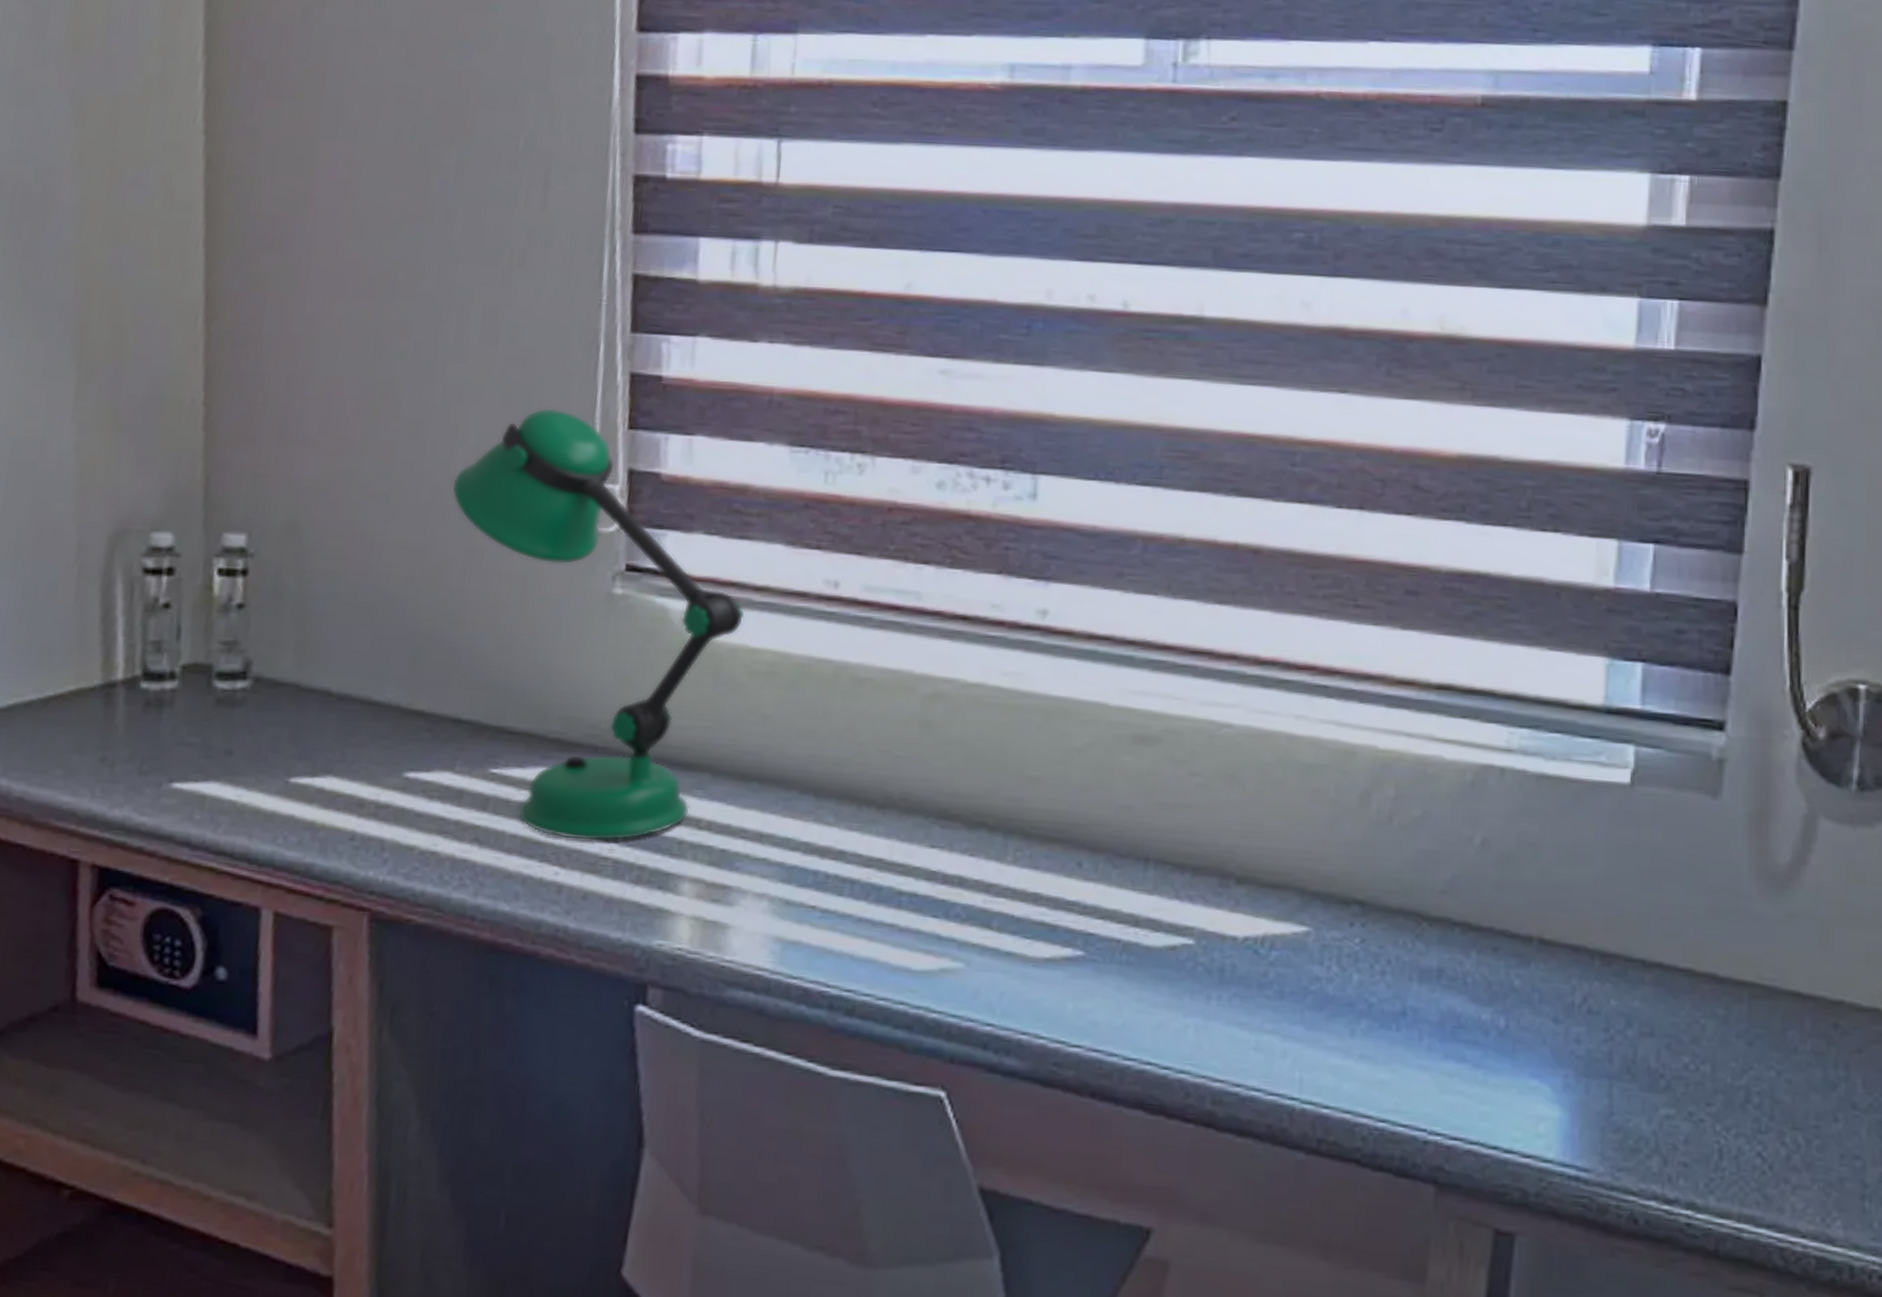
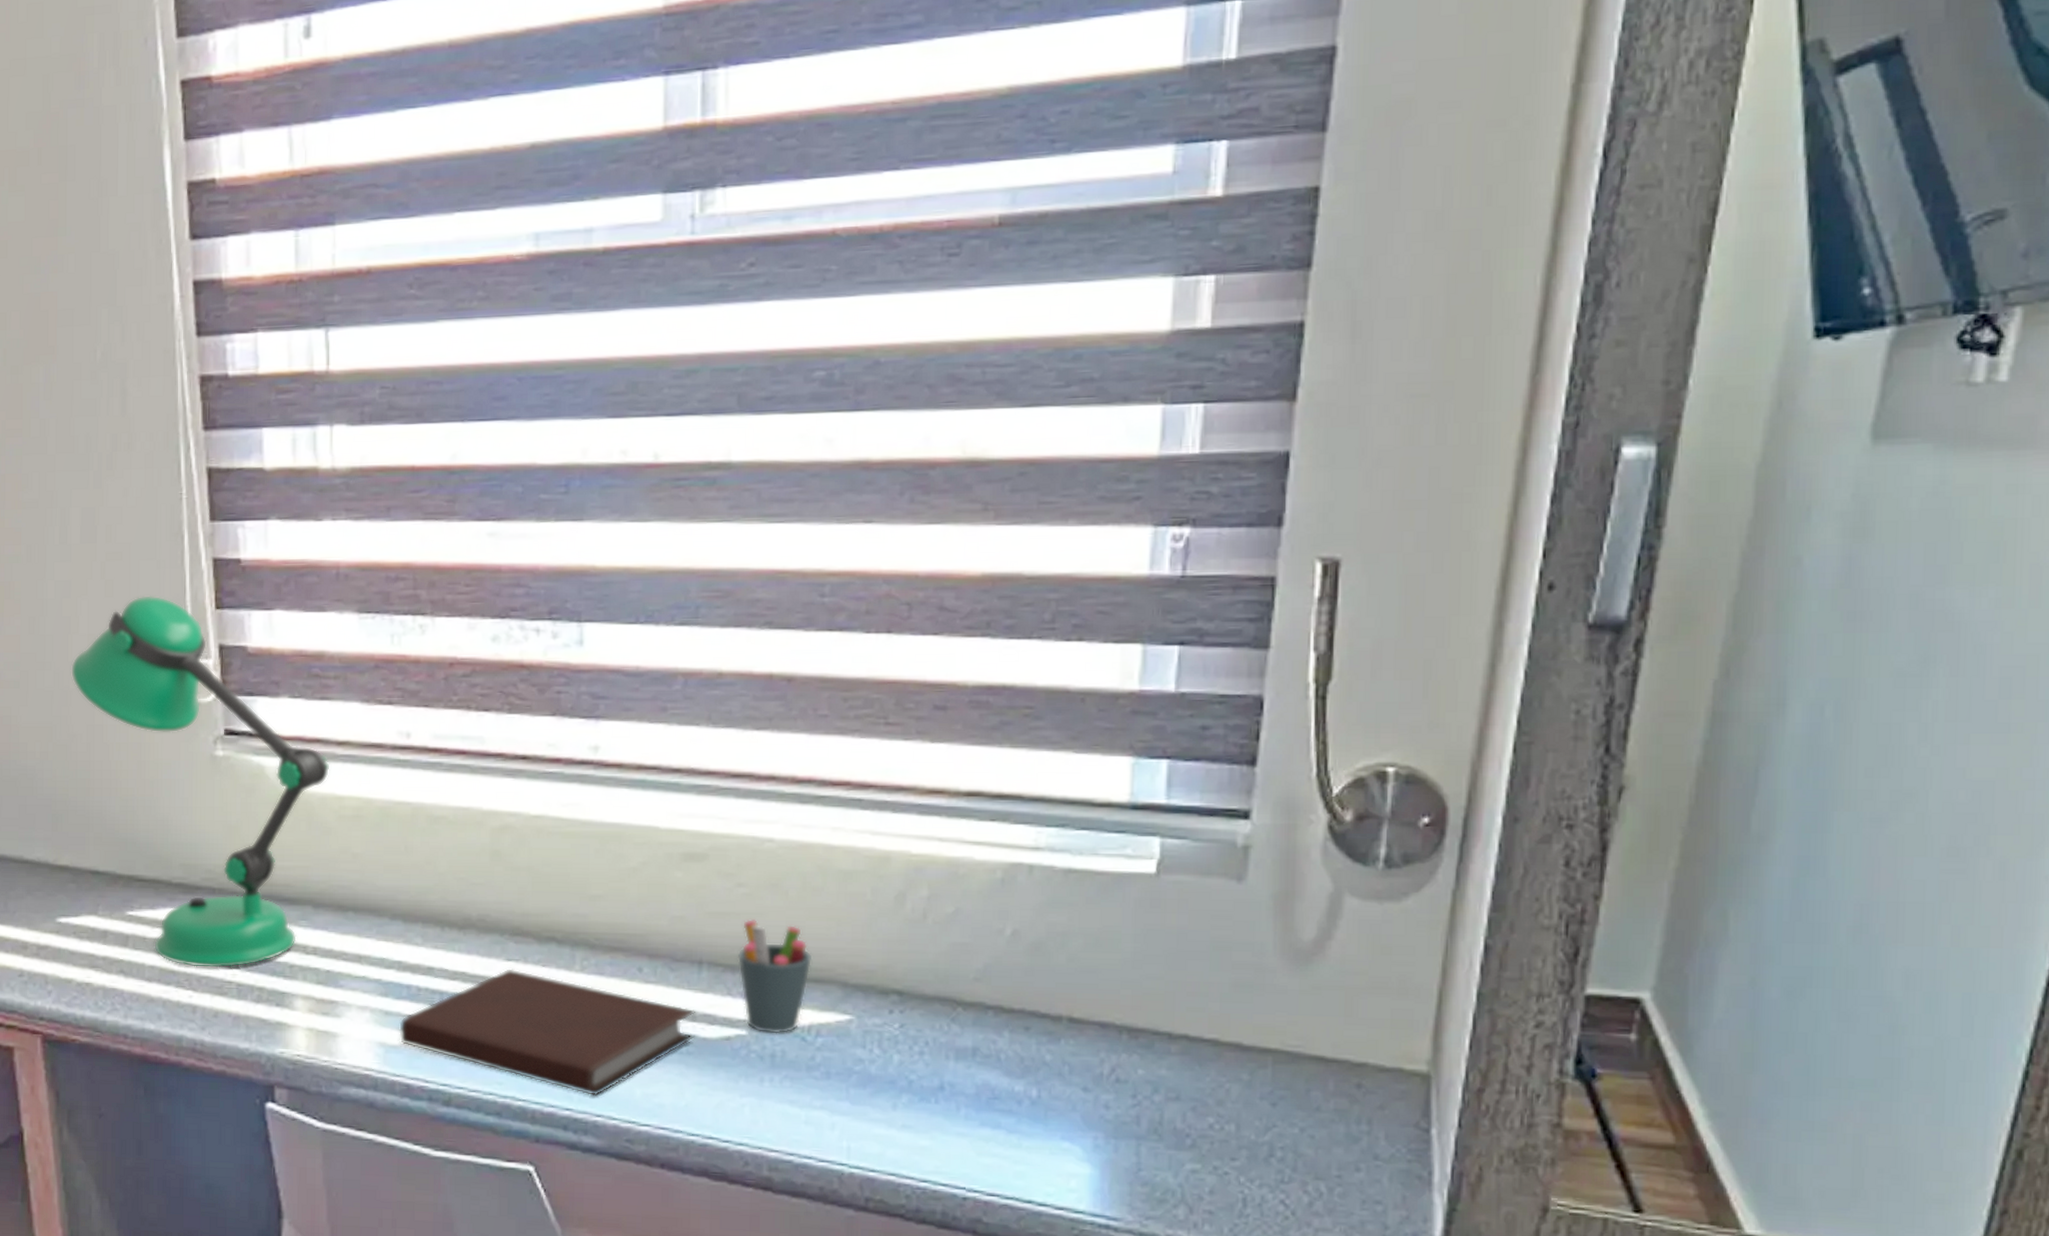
notebook: none [800,856,1138,1011] -> present [399,968,695,1097]
pen holder: none [1187,812,1270,946] -> present [737,918,813,1034]

